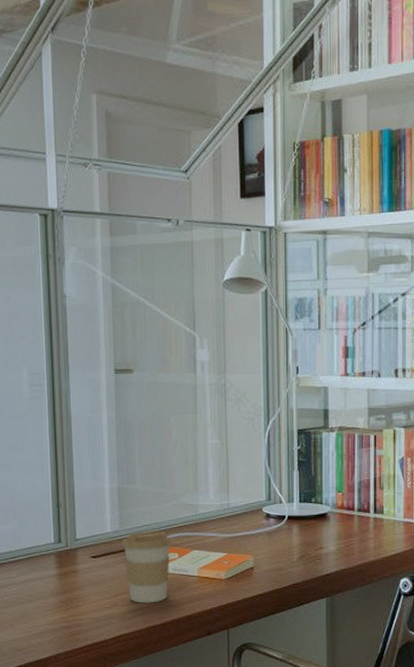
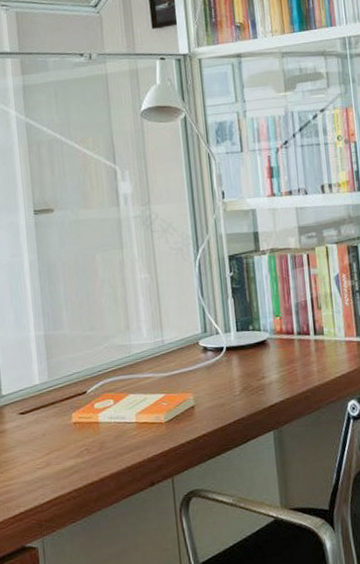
coffee cup: present [122,532,172,603] -> none [52,377,106,459]

